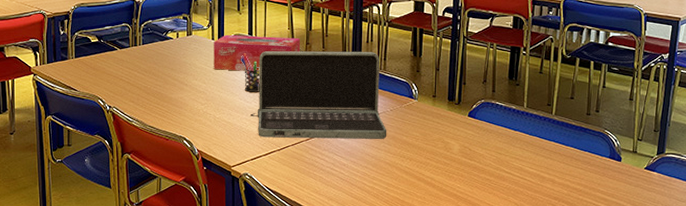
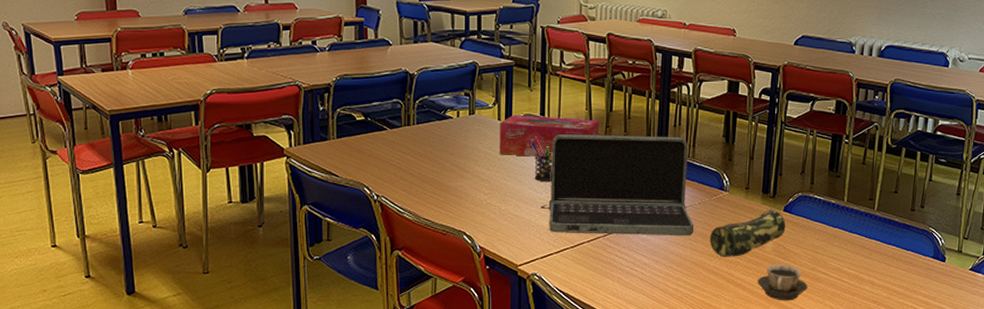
pencil case: none [401,113,471,158] -> present [709,208,786,257]
cup: none [445,165,493,198] -> present [757,265,808,301]

